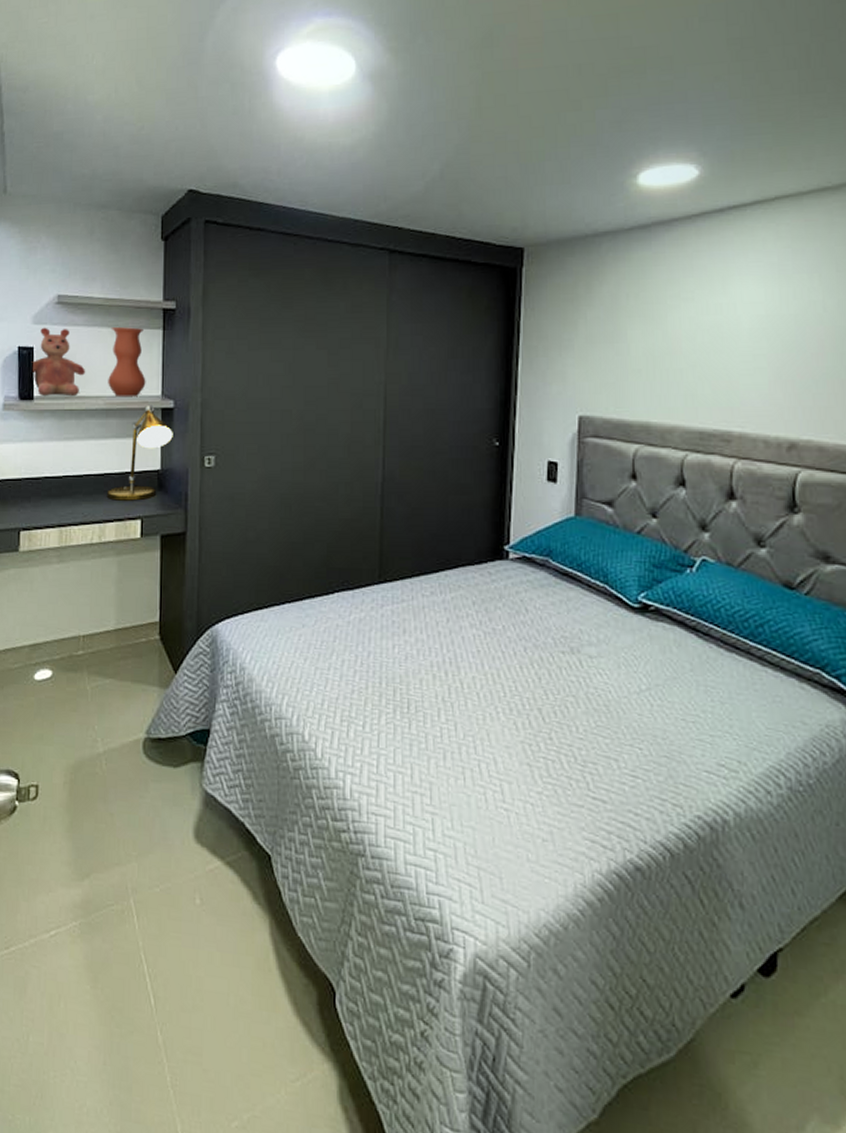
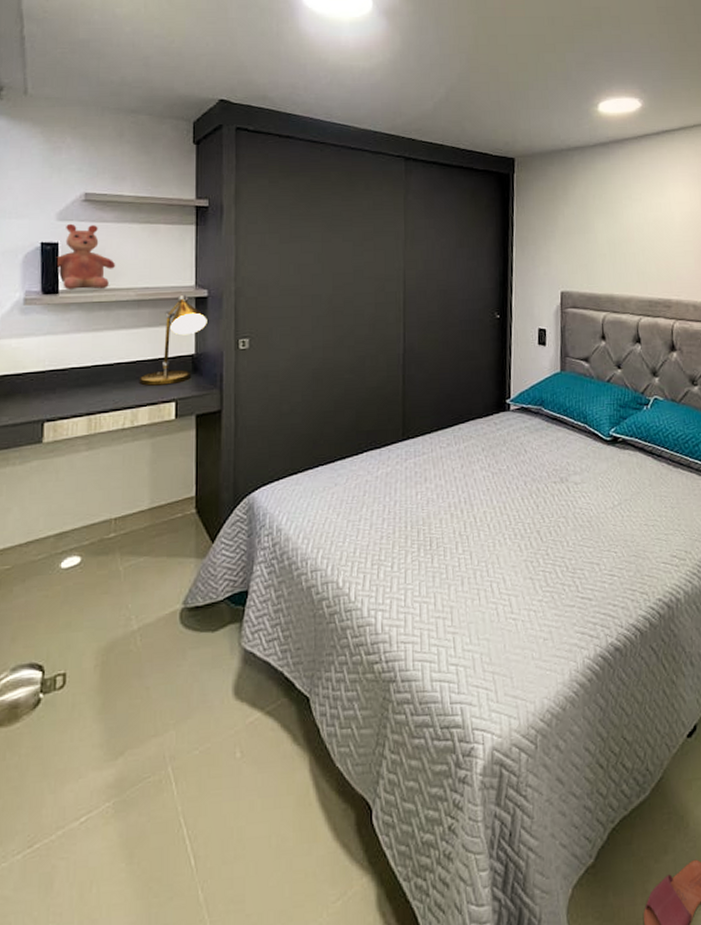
vase: present [108,327,146,398] -> none [139,223,179,289]

